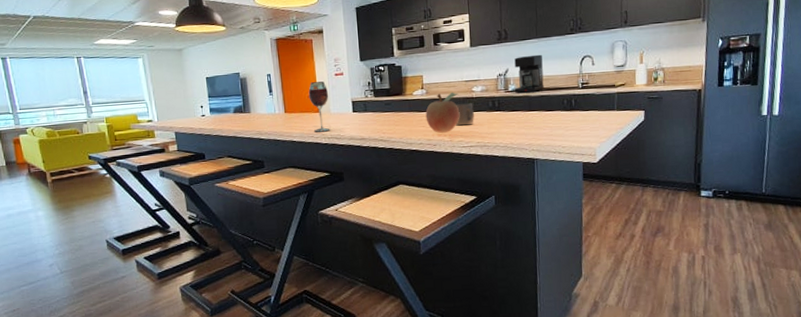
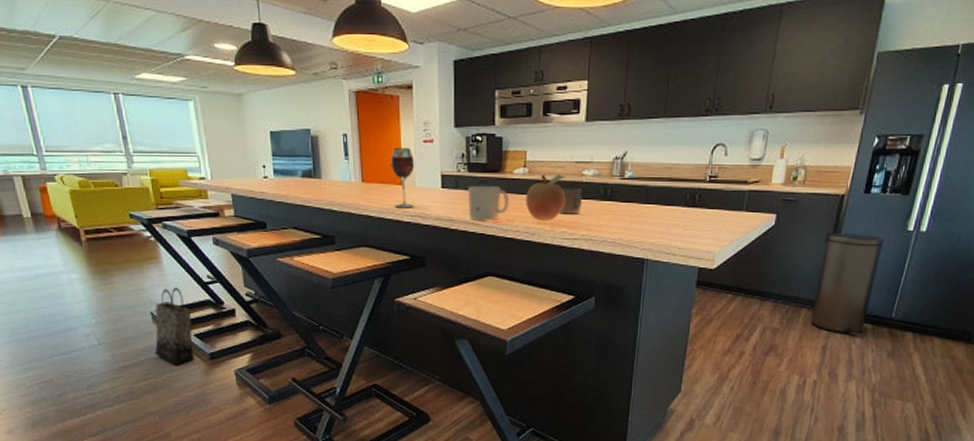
shopping bag: none [109,216,144,288] -> present [154,287,194,366]
mug: none [376,107,412,138] -> present [468,186,510,221]
coffee maker: present [514,54,544,93] -> none [631,137,668,183]
pedal bin: none [689,121,743,212] -> present [810,233,884,336]

